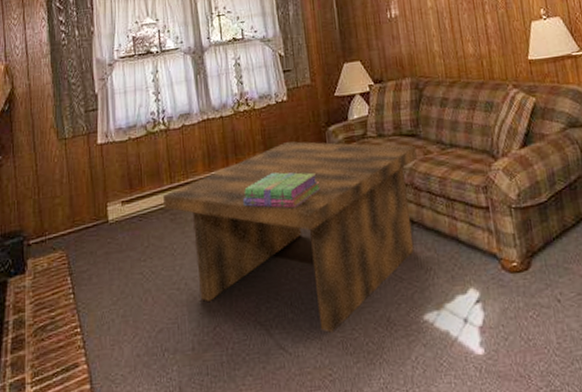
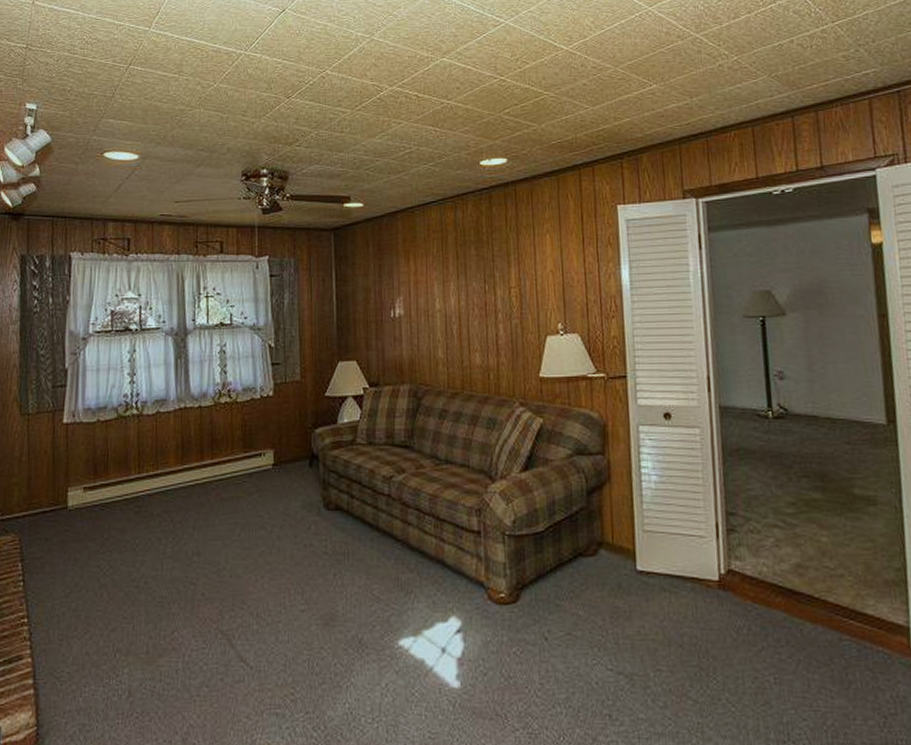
coffee table: present [163,141,417,333] -> none [129,441,408,649]
stack of books: present [242,172,321,209] -> none [214,473,301,513]

